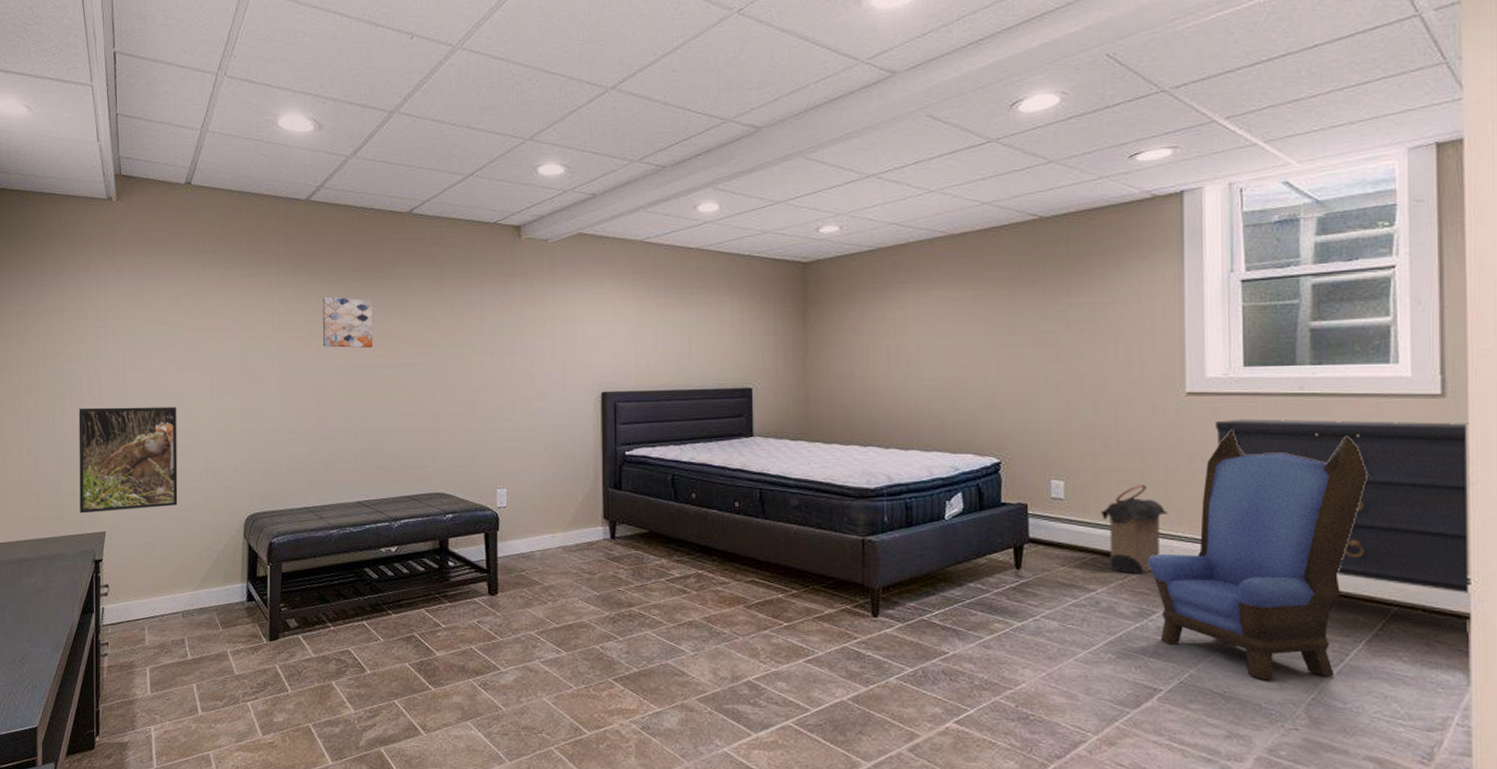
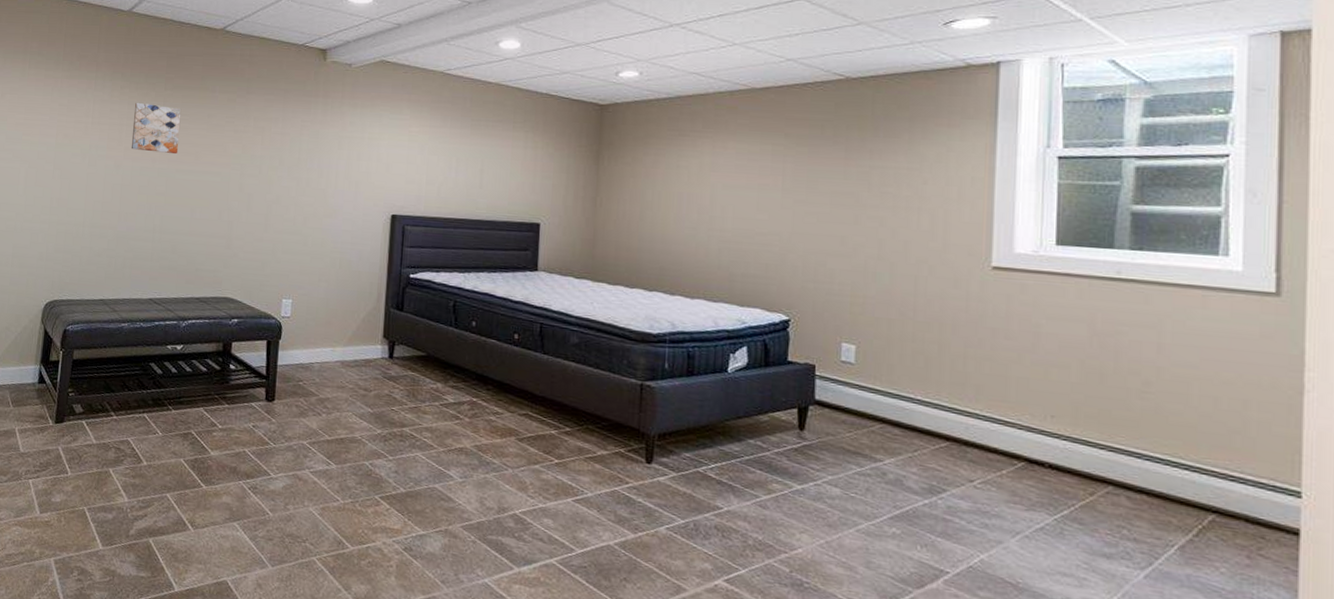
laundry hamper: present [1100,483,1168,574] -> none [892,356,965,449]
armchair: present [1147,430,1367,681] -> none [940,309,1188,580]
dresser: present [1216,419,1470,593] -> none [1022,298,1307,507]

